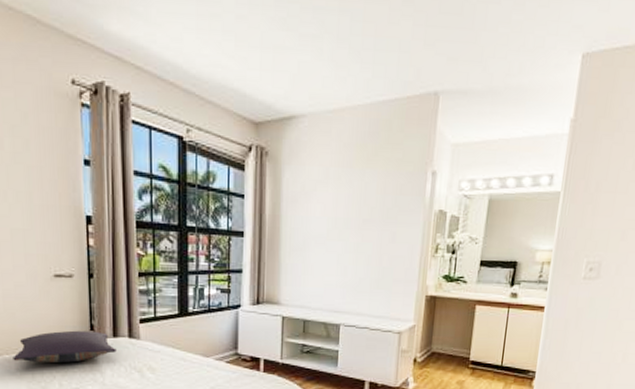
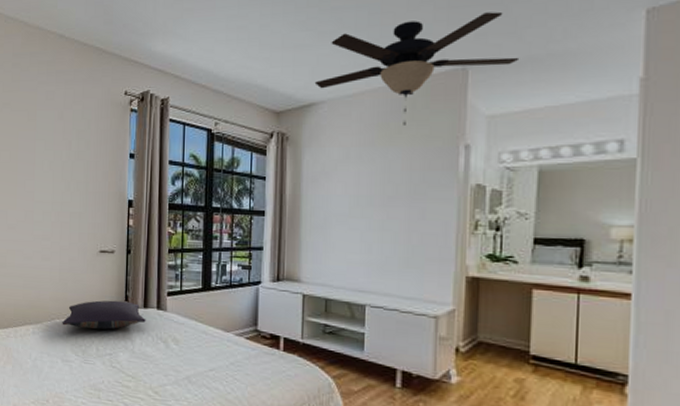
ceiling fan: none [295,35,483,148] -> present [314,11,520,125]

